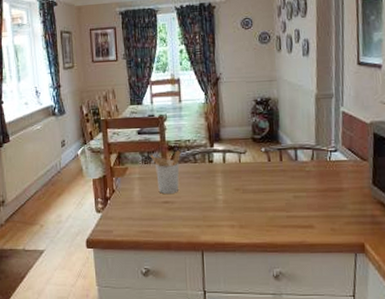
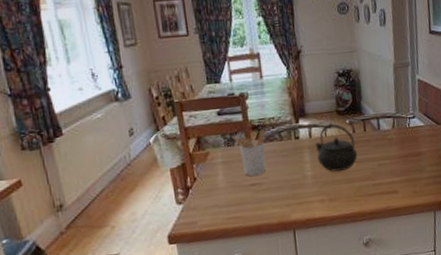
kettle: none [228,151,272,199] -> present [315,124,358,172]

